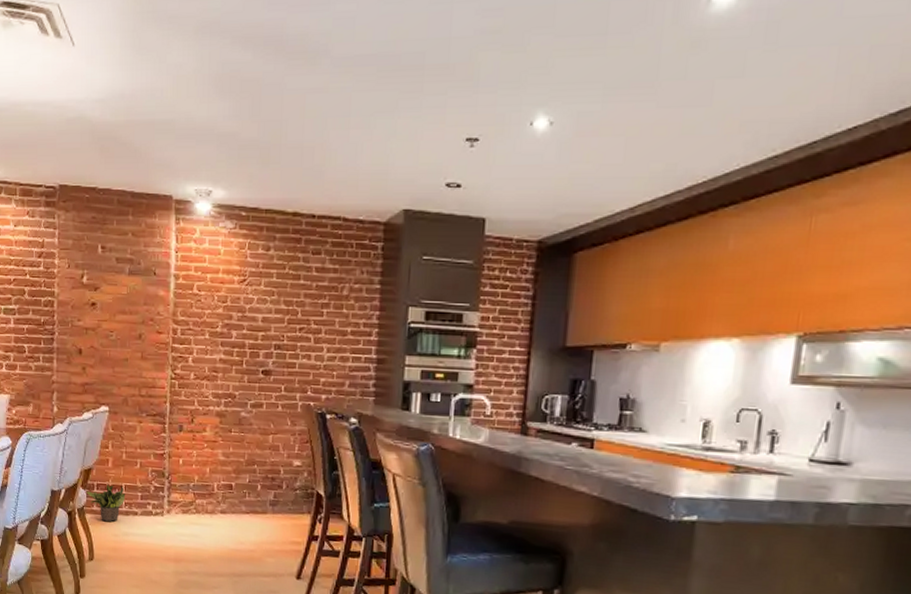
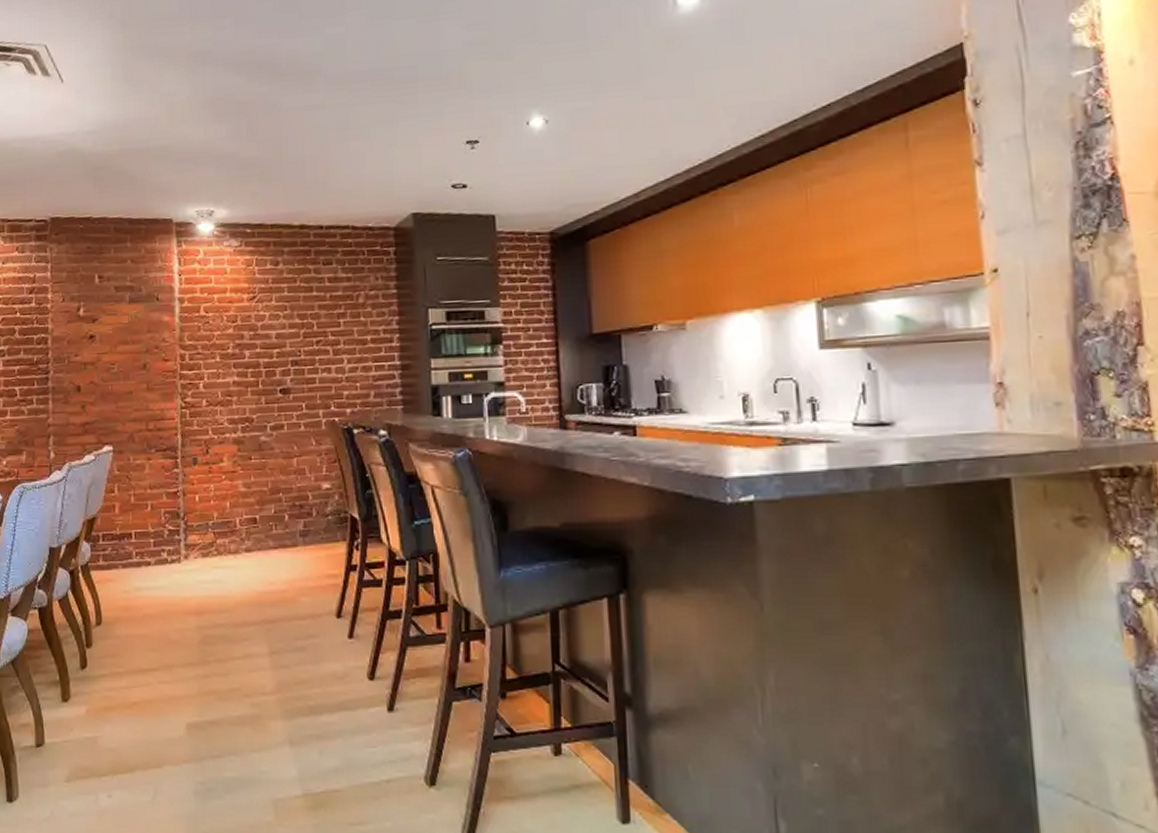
potted plant: present [86,484,126,522] -> none [90,533,136,576]

